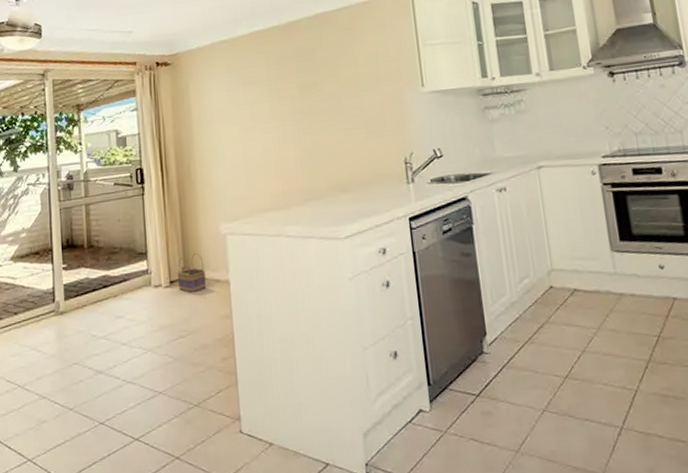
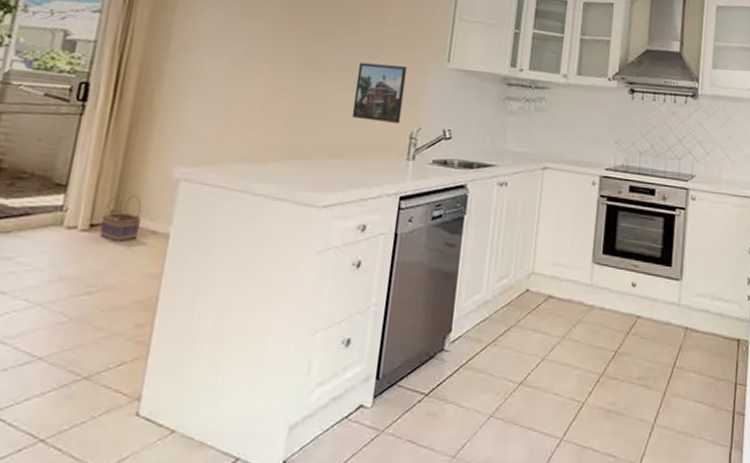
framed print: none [344,99,393,155] -> present [351,62,408,123]

